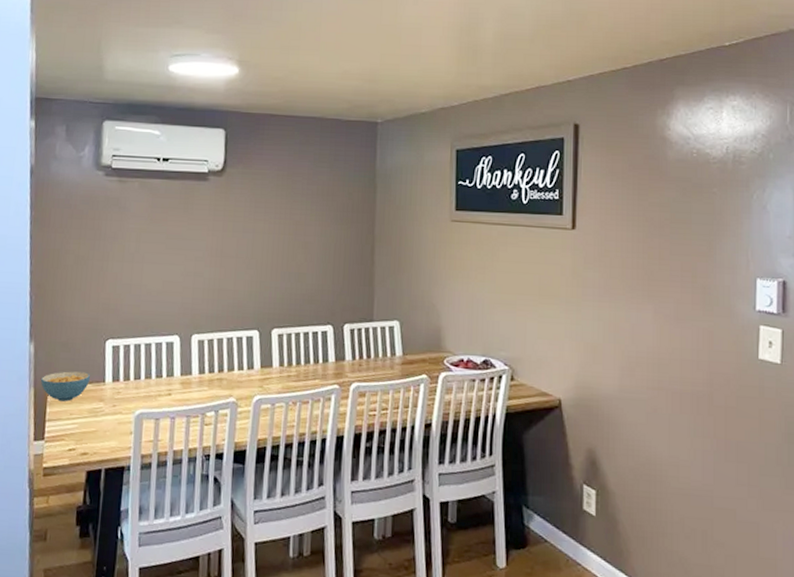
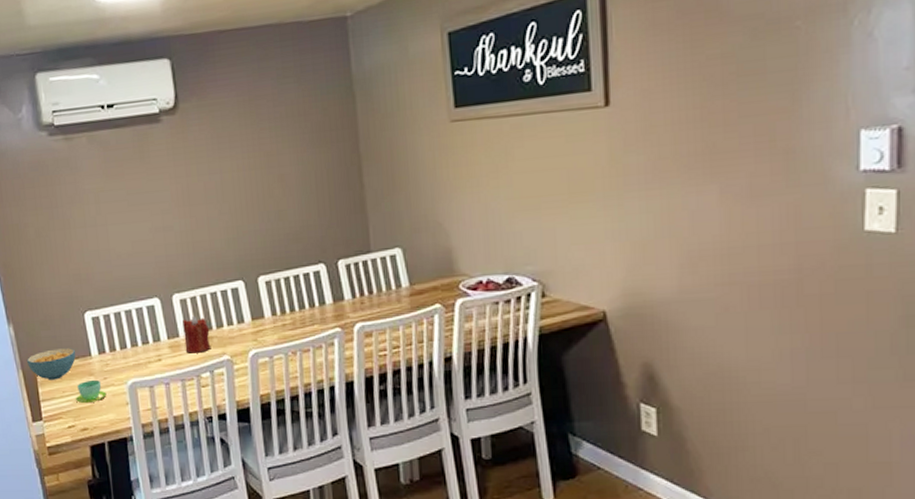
cup: none [80,405,113,429] -> present [75,379,107,404]
candle: none [195,356,221,393] -> present [182,315,210,354]

